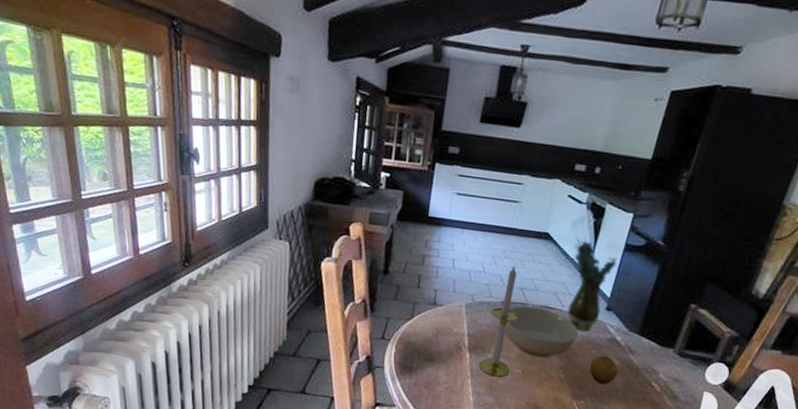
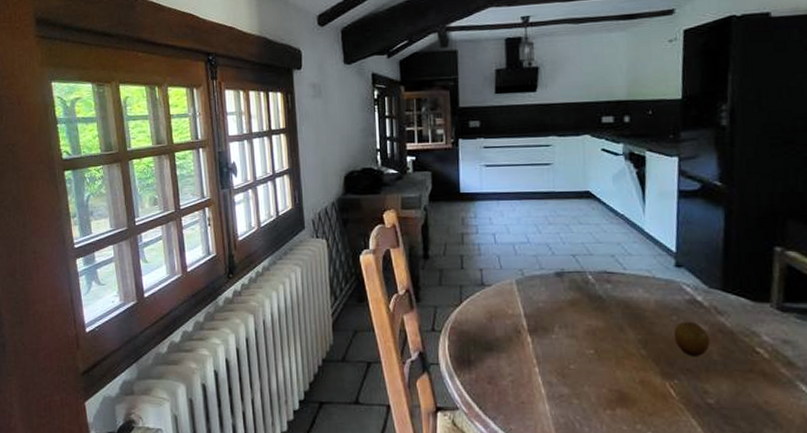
candle: present [479,265,519,377] -> none [544,231,580,361]
bowl: present [504,305,579,357] -> none [564,274,651,331]
vase: present [567,237,617,331] -> none [621,190,674,295]

